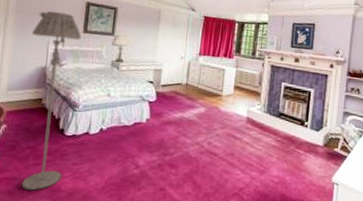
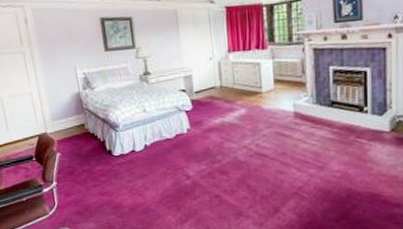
floor lamp: present [21,11,81,191] -> none [58,34,120,210]

